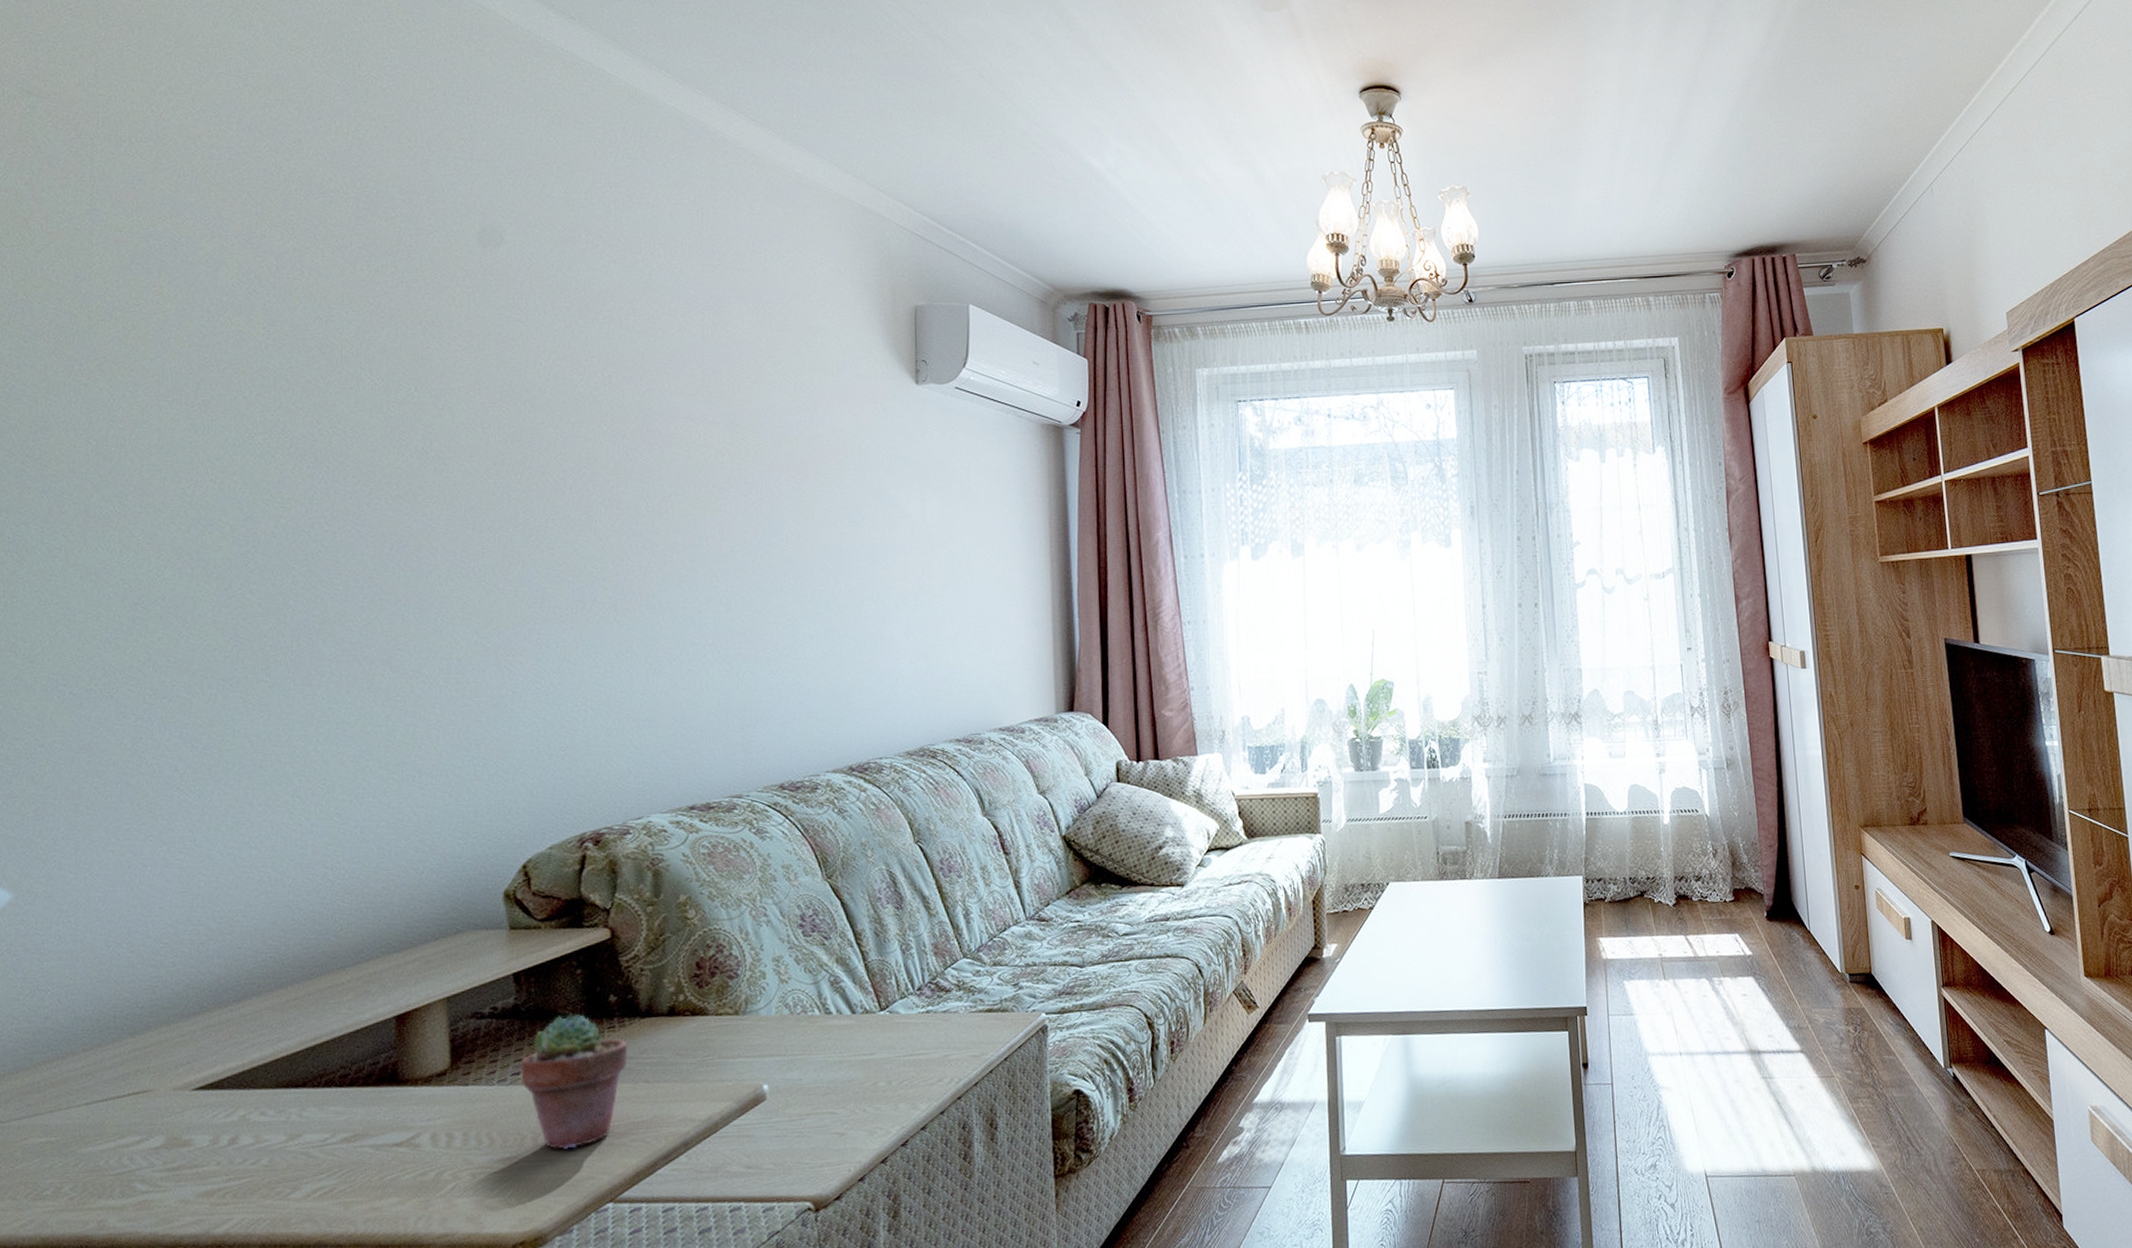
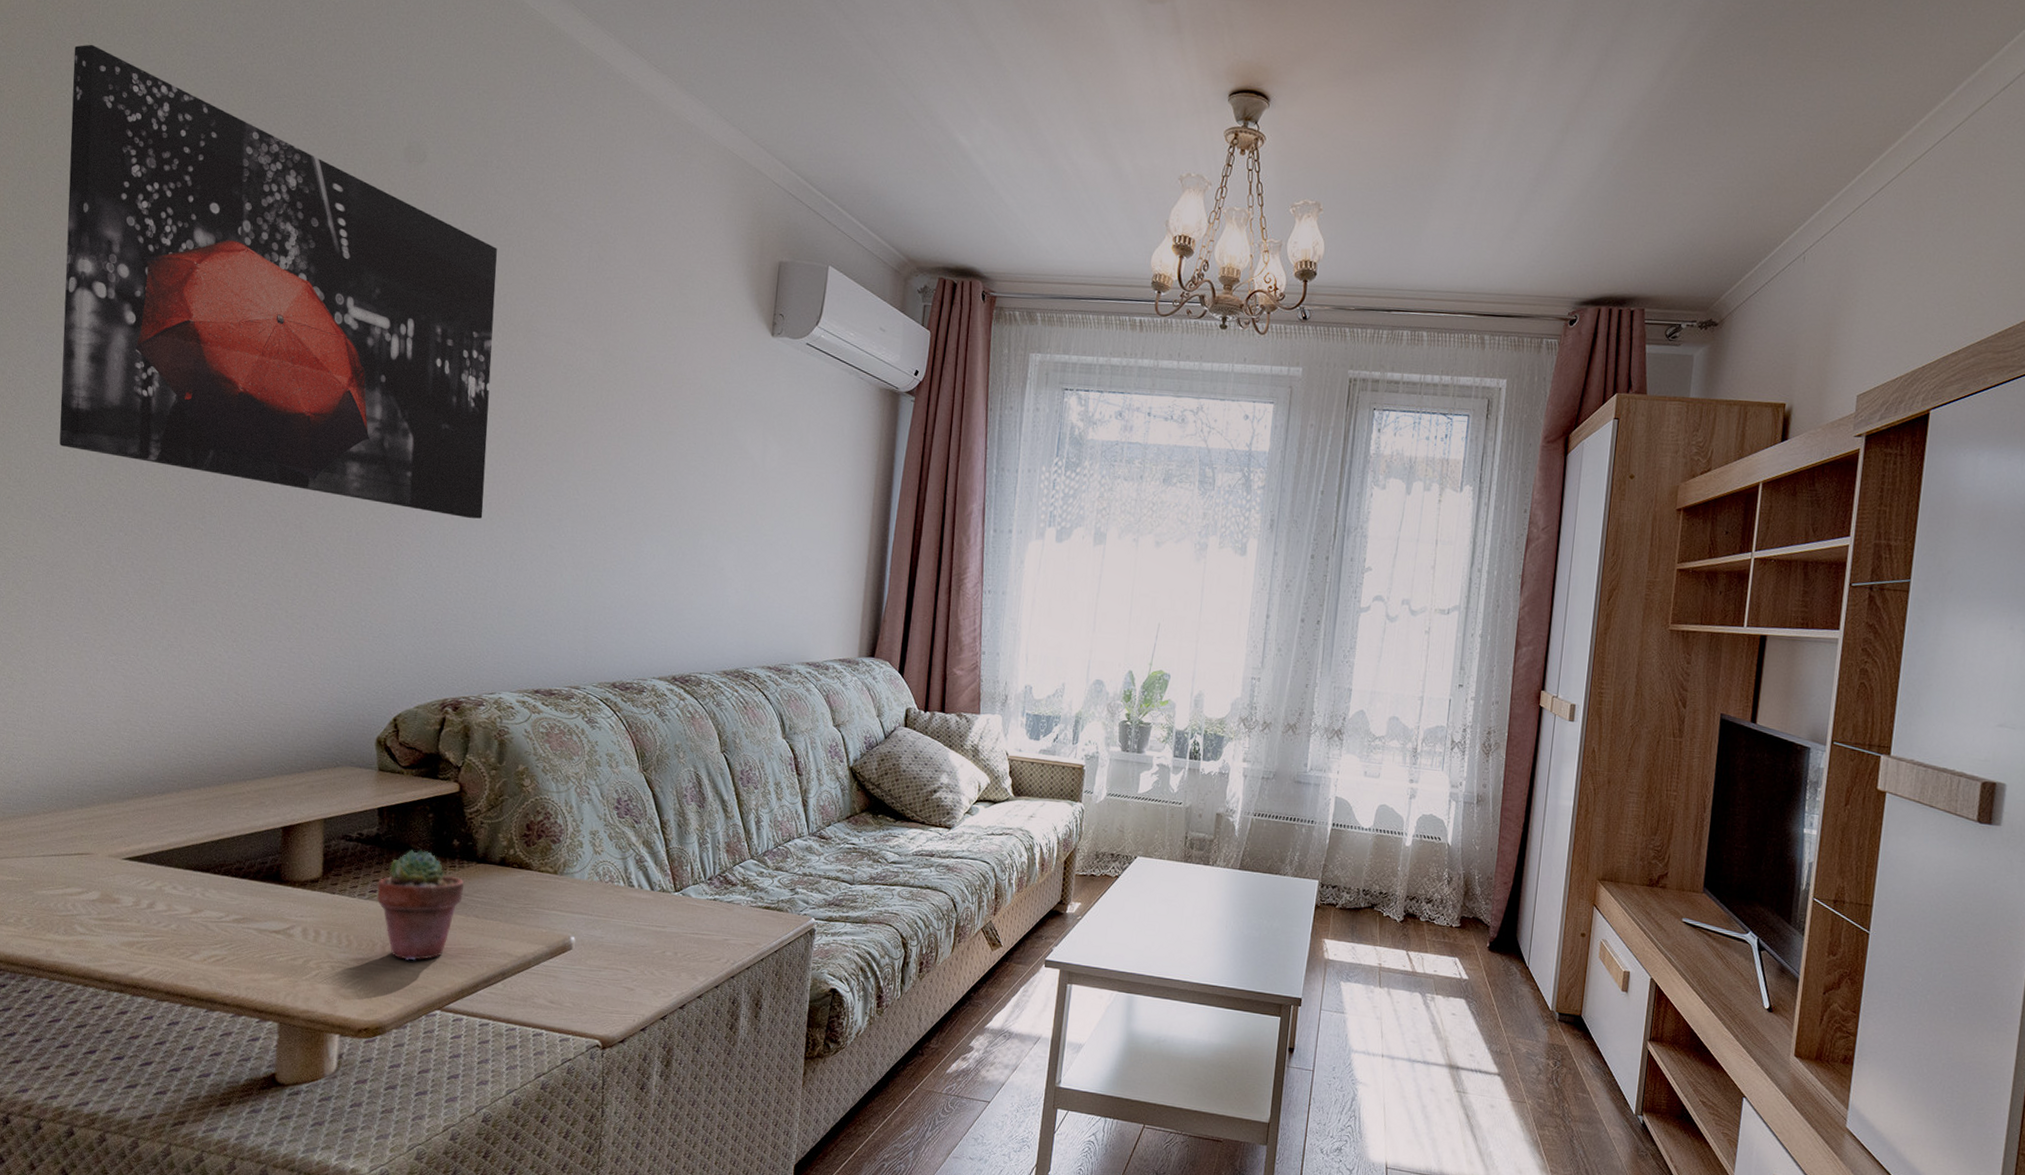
wall art: none [70,157,608,625] -> present [59,44,497,519]

